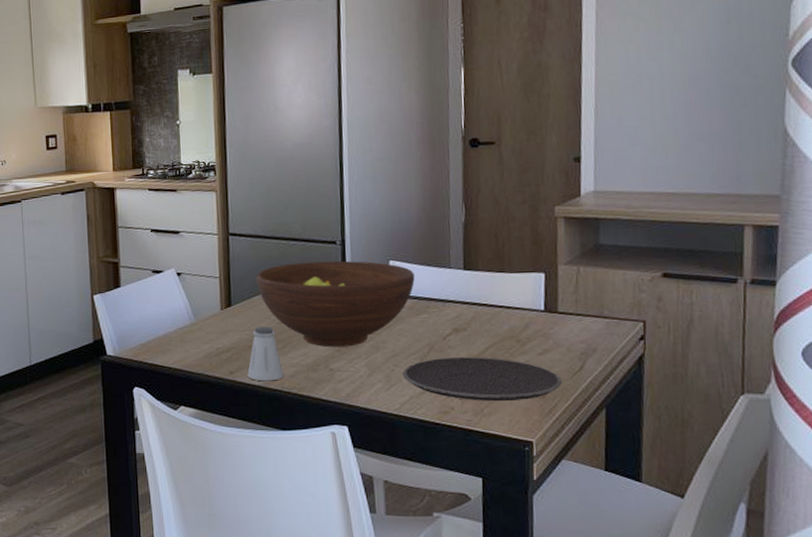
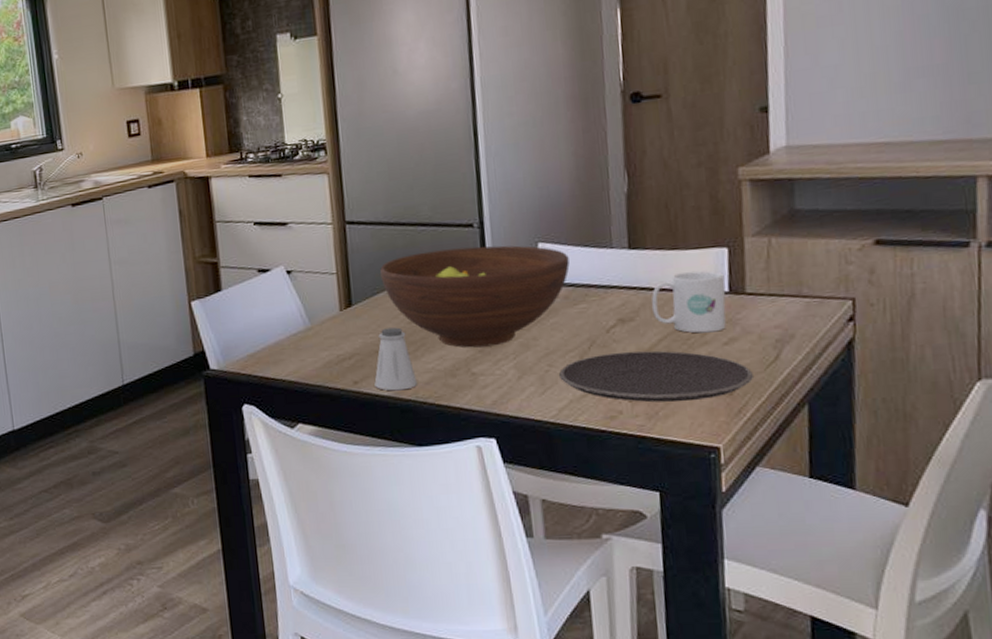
mug: none [481,291,542,344] -> present [651,270,726,333]

